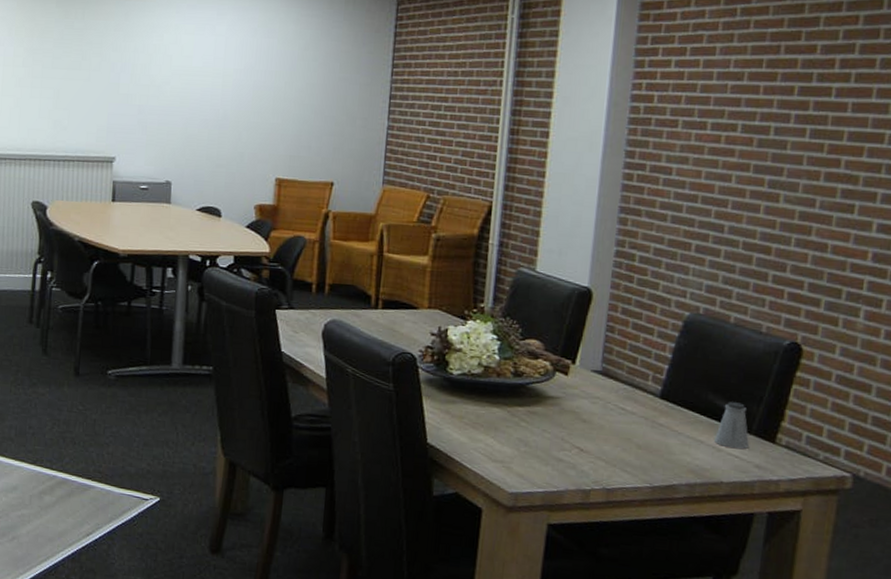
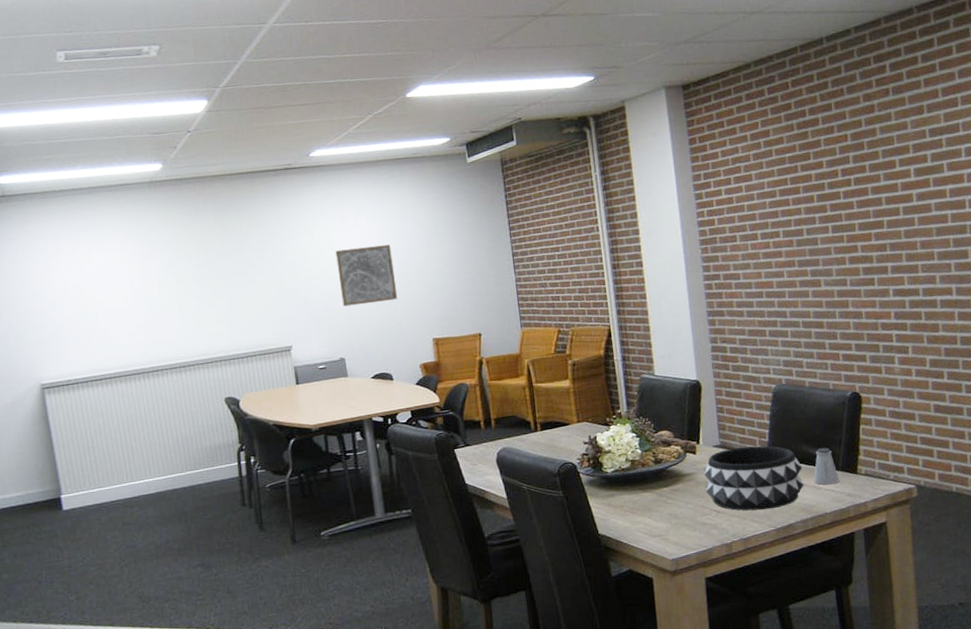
wall art: none [180,58,248,126] -> present [335,244,398,307]
decorative bowl: none [570,377,703,462] -> present [704,445,805,511]

